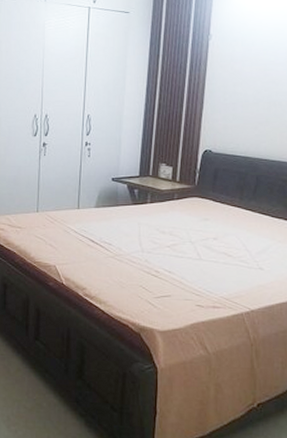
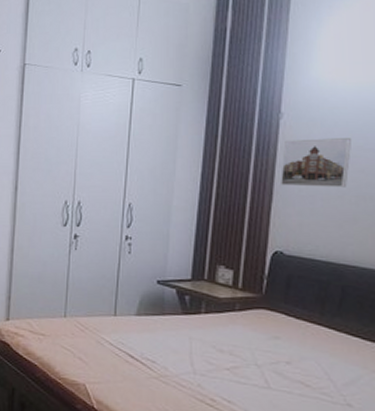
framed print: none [210,55,265,96] -> present [281,138,351,188]

